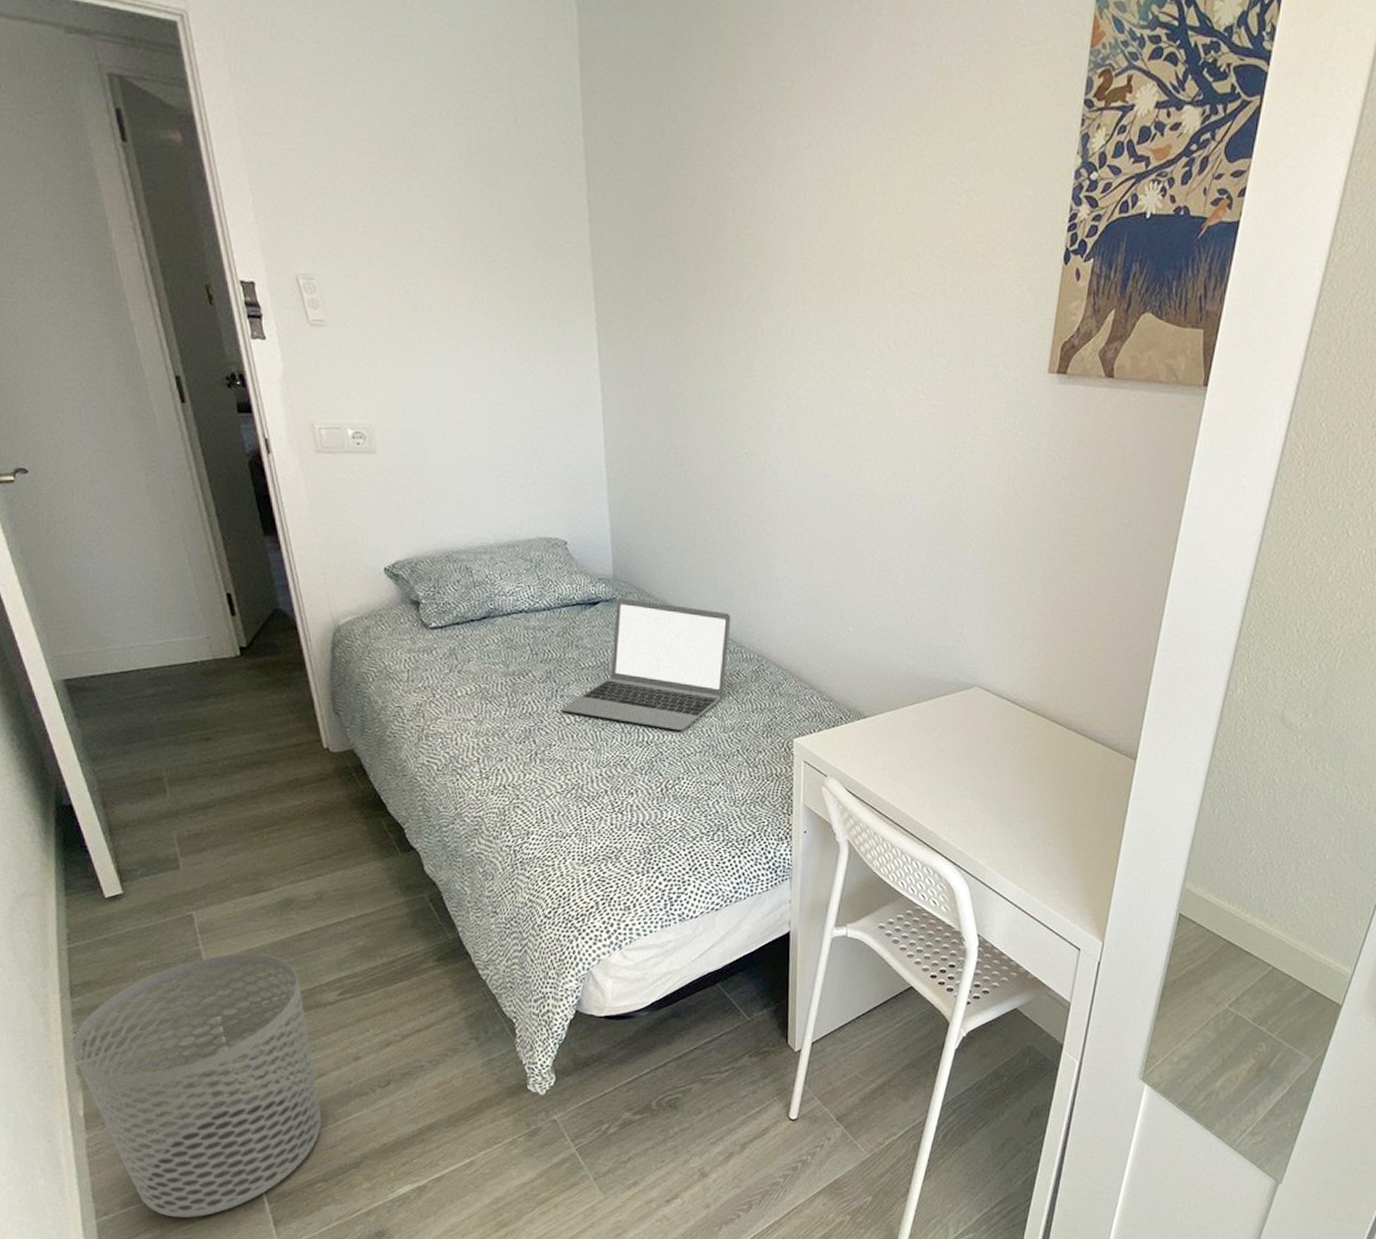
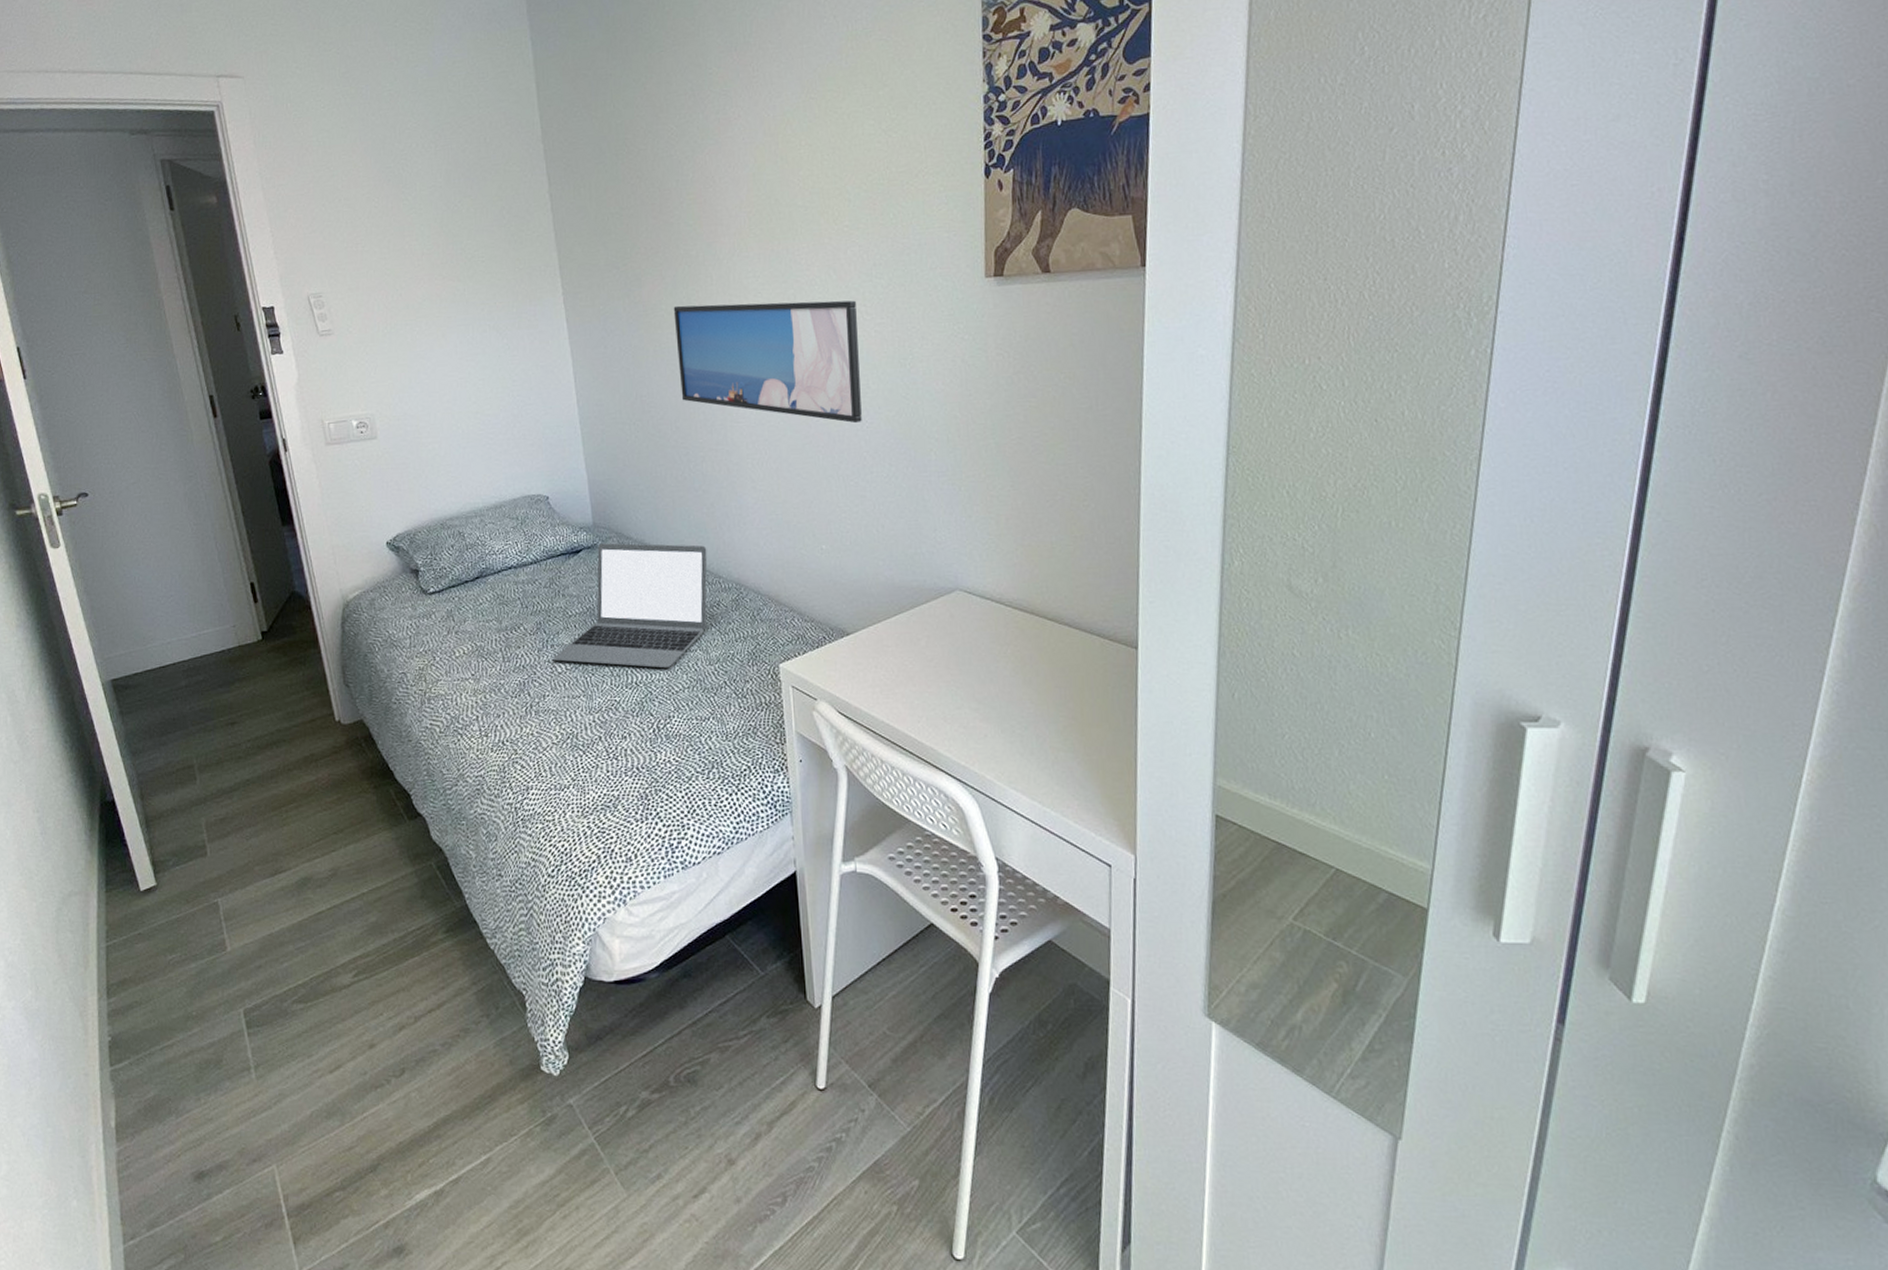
waste bin: present [72,952,322,1218] -> none [107,937,339,1239]
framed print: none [717,353,913,508] -> present [673,300,862,424]

